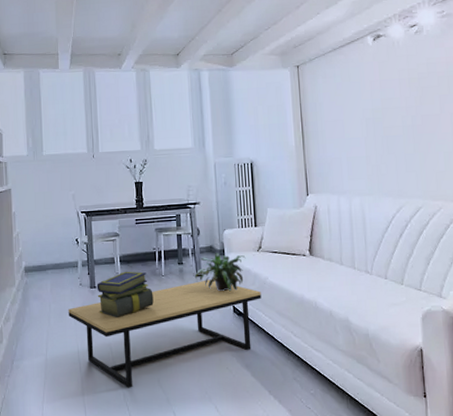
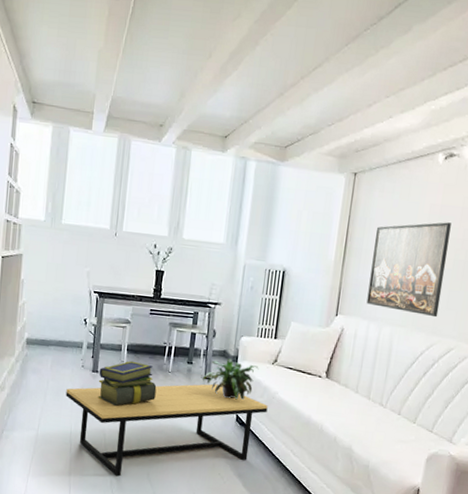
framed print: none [327,94,400,182] -> present [366,222,451,318]

